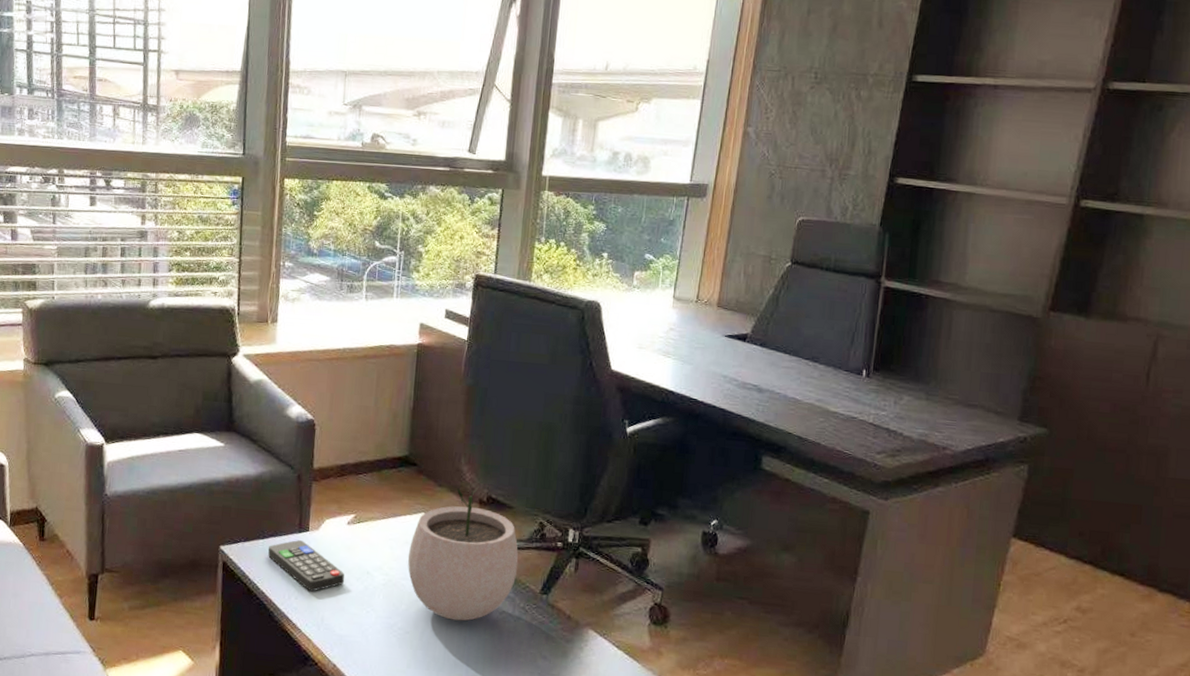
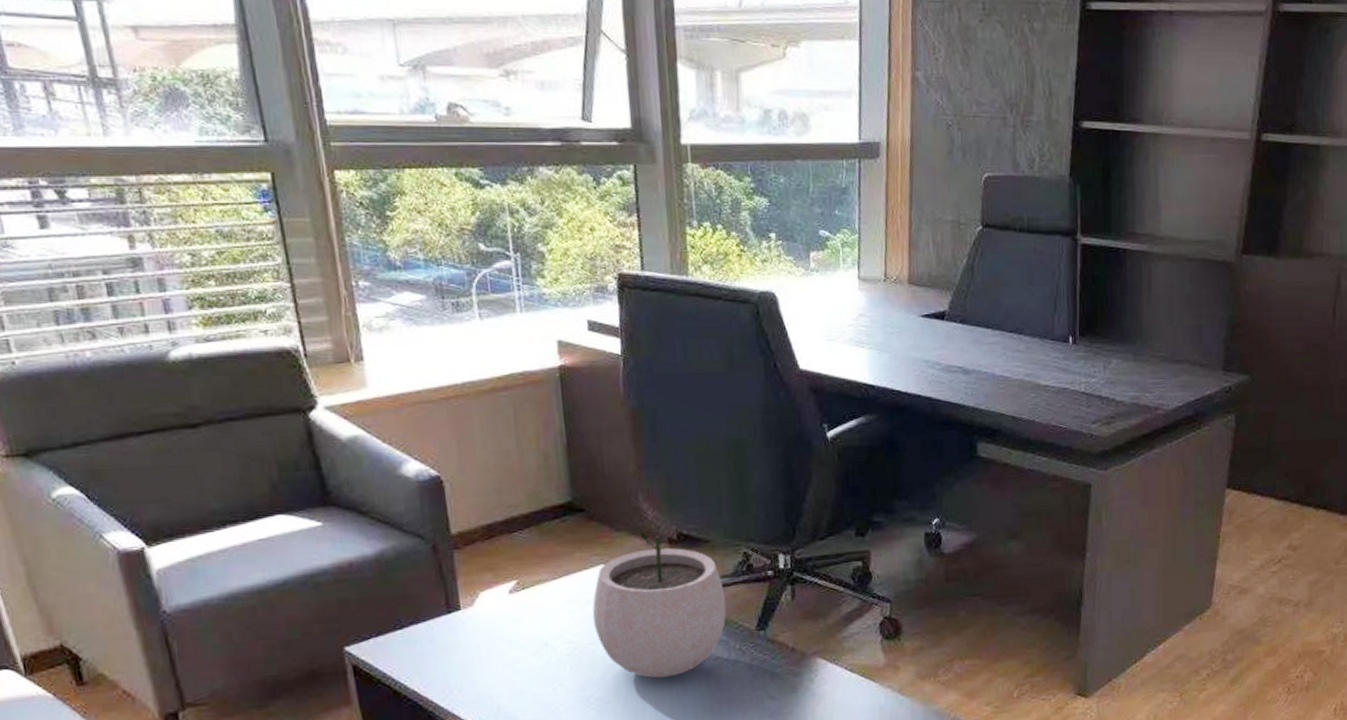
remote control: present [267,539,345,592] -> none [410,621,519,679]

